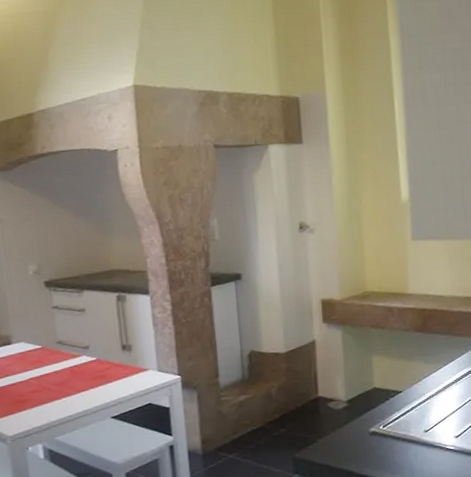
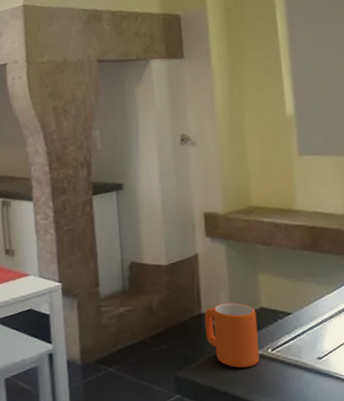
mug: none [321,385,372,445] -> present [204,303,259,368]

